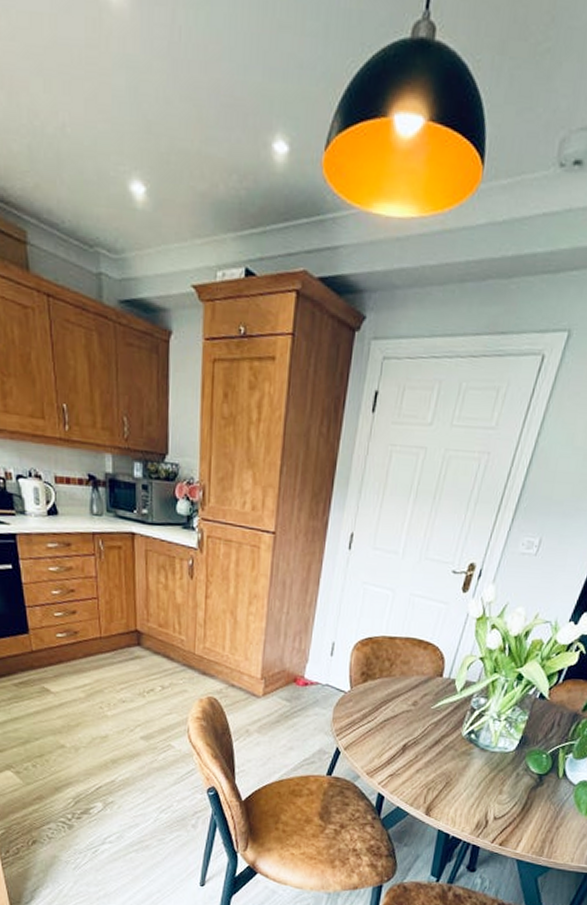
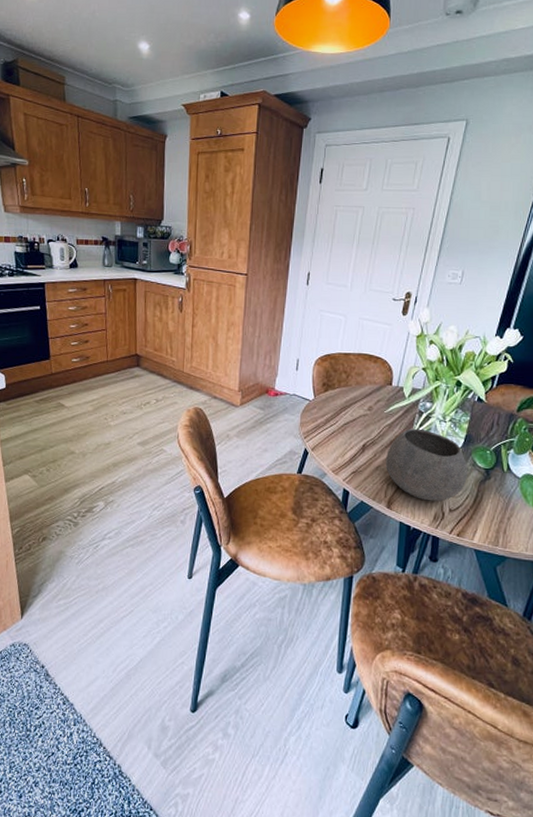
bowl: none [427,727,519,809] -> present [385,428,467,502]

